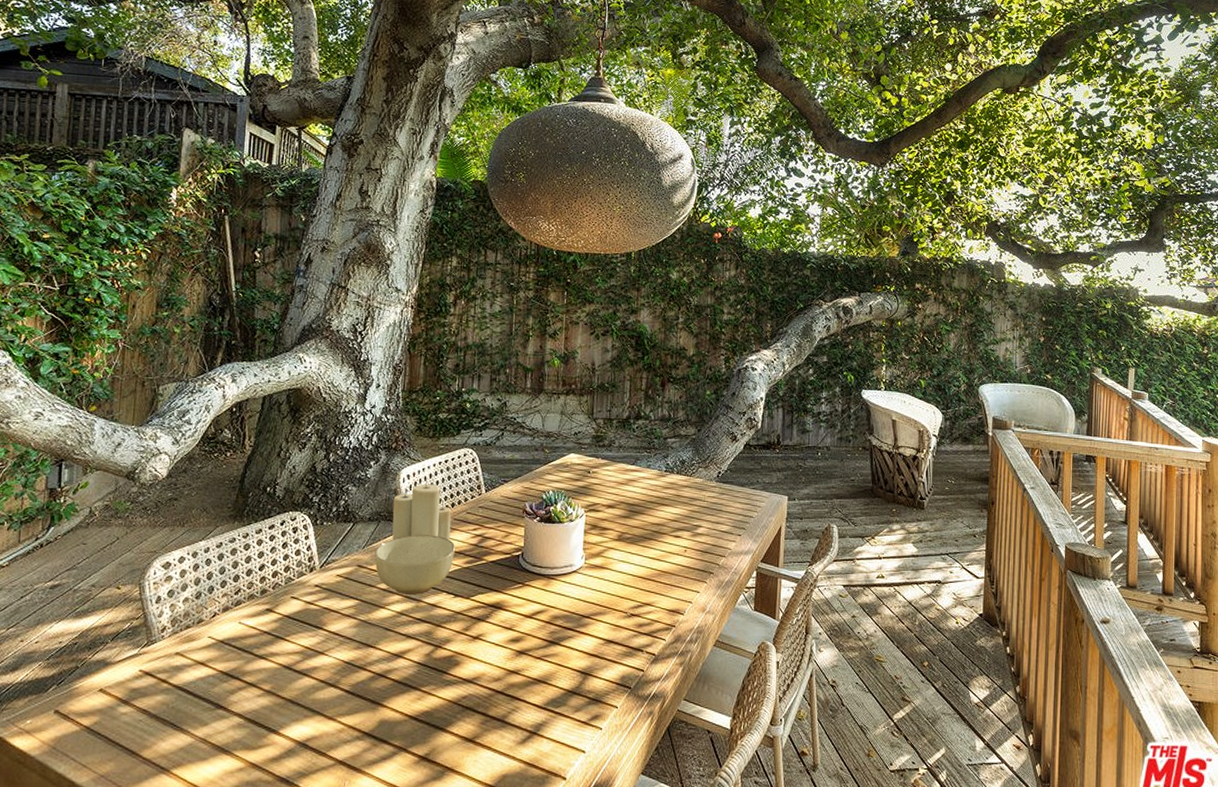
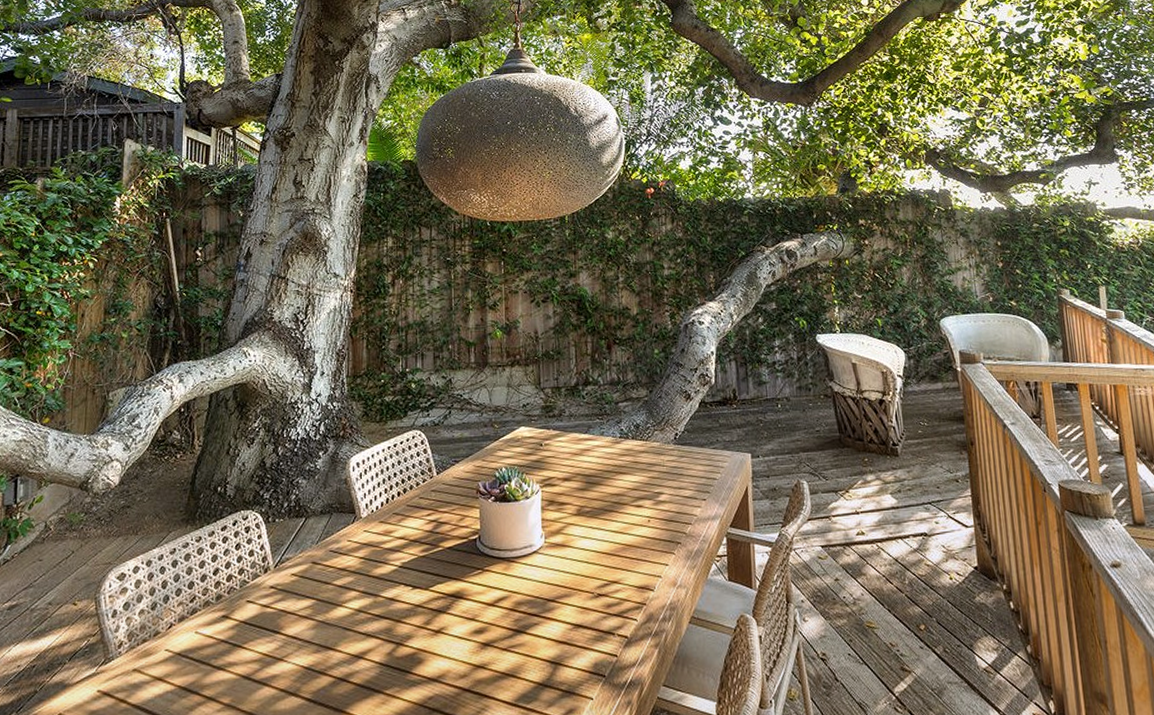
bowl: present [374,534,456,595] -> none [328,524,411,590]
candle: present [392,479,452,540] -> none [344,465,404,533]

